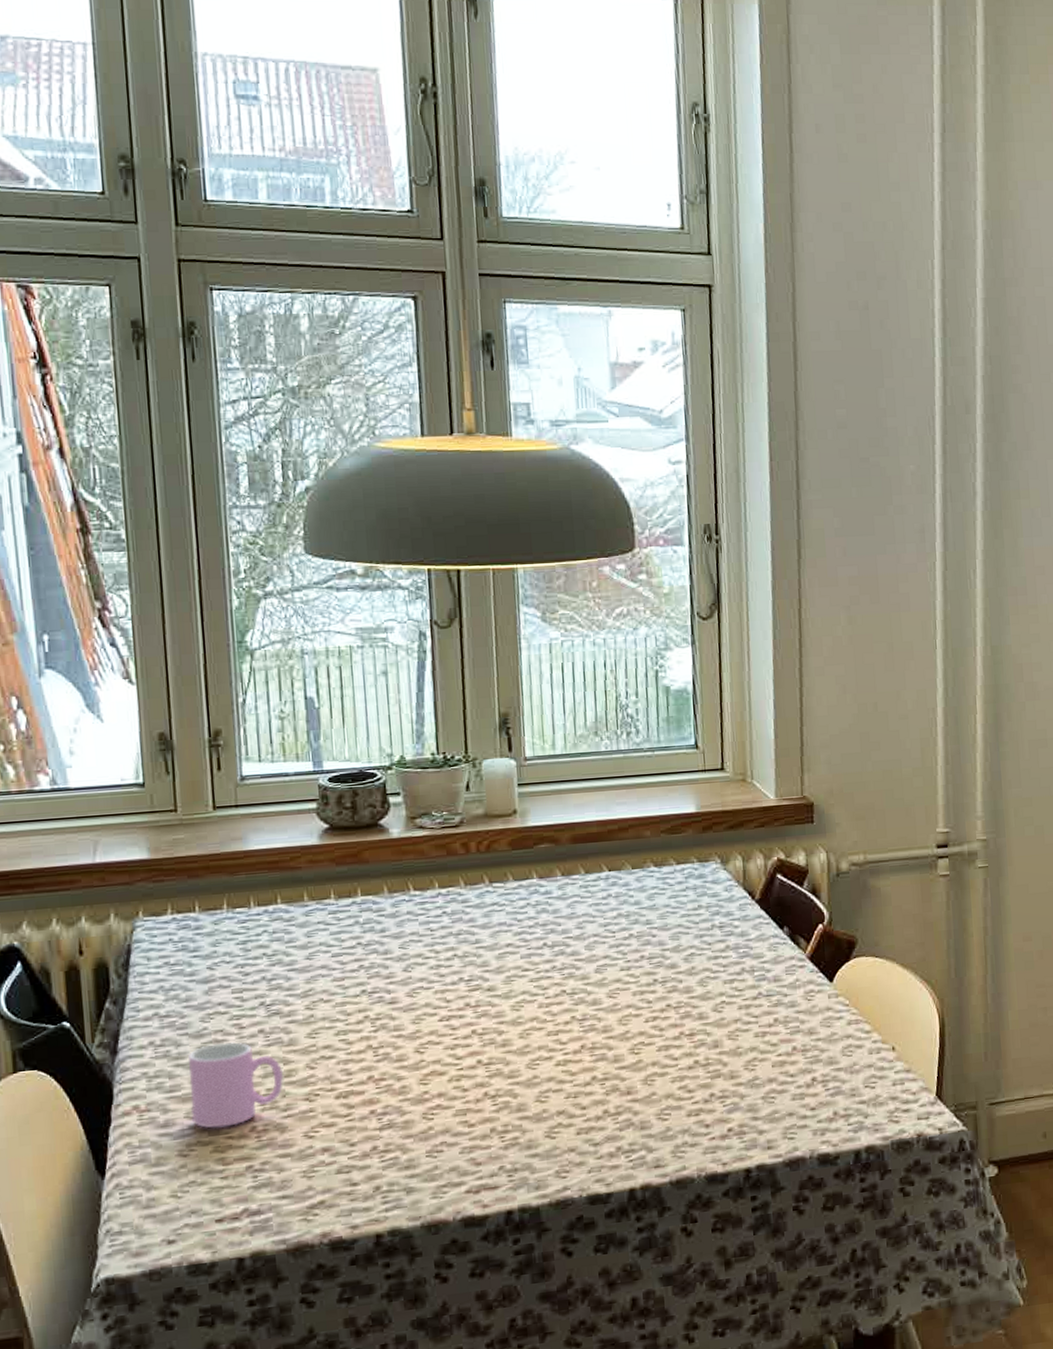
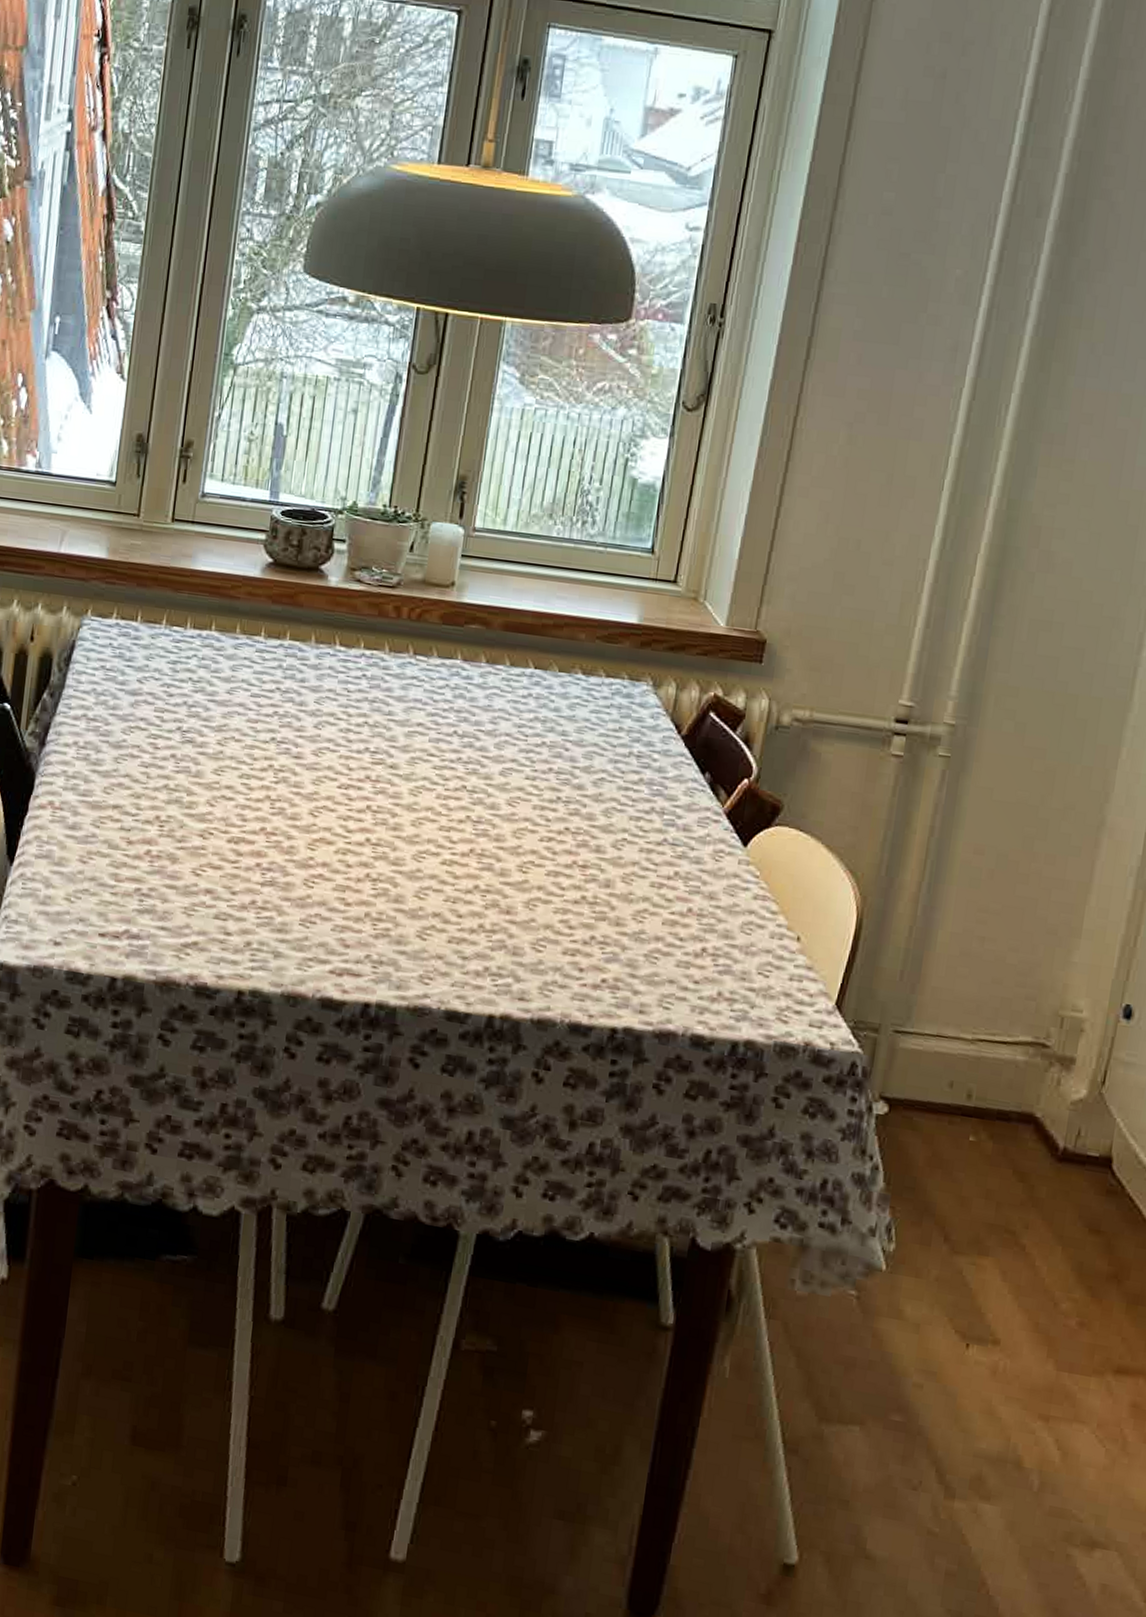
cup: present [188,1042,284,1128] -> none [97,757,185,845]

